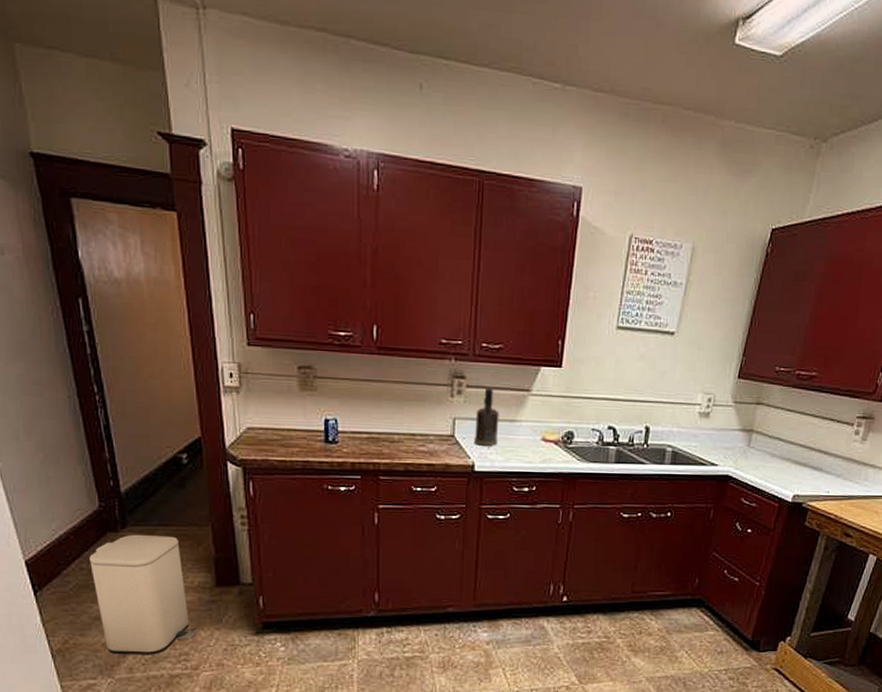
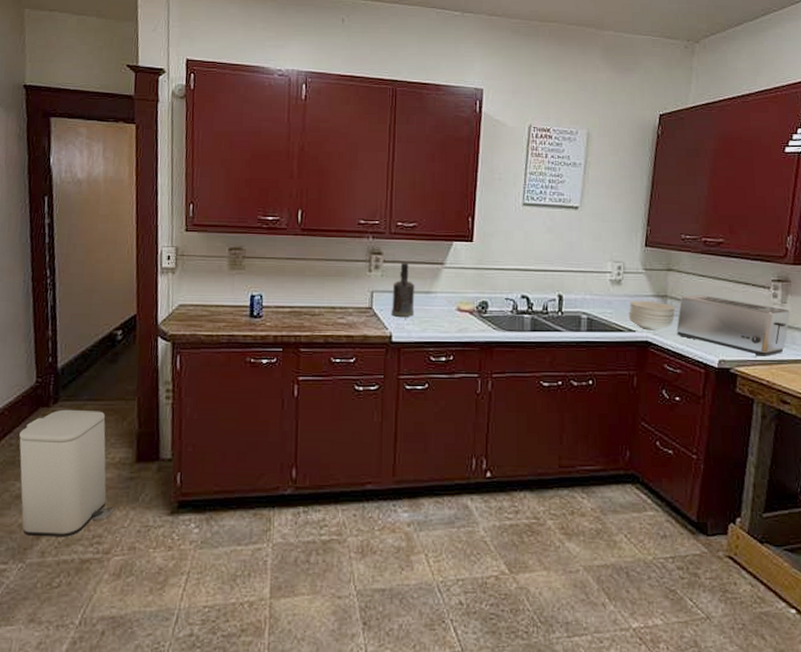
bowl: none [713,434,760,465] -> present [628,300,676,331]
toaster: none [757,430,868,492] -> present [676,295,790,356]

